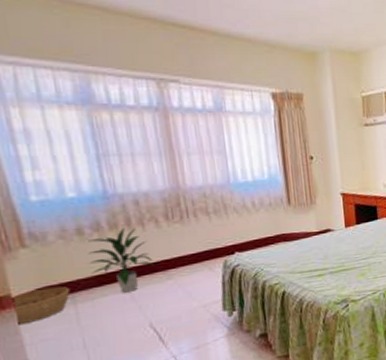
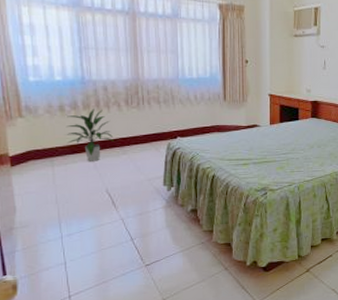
basket: present [13,286,70,324] -> none [9,151,50,178]

